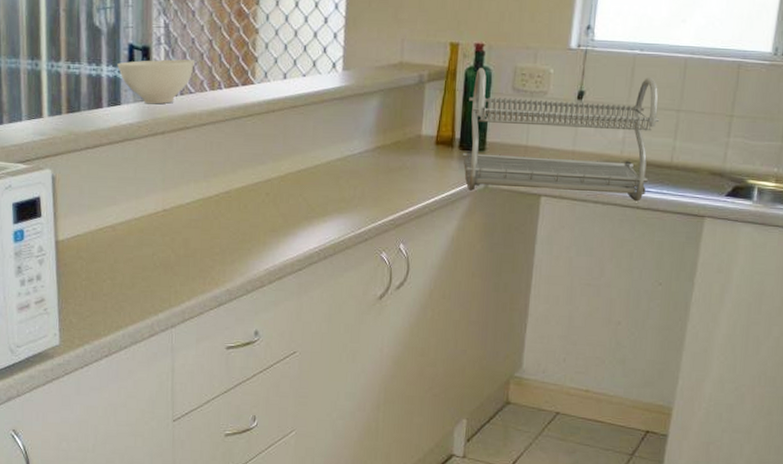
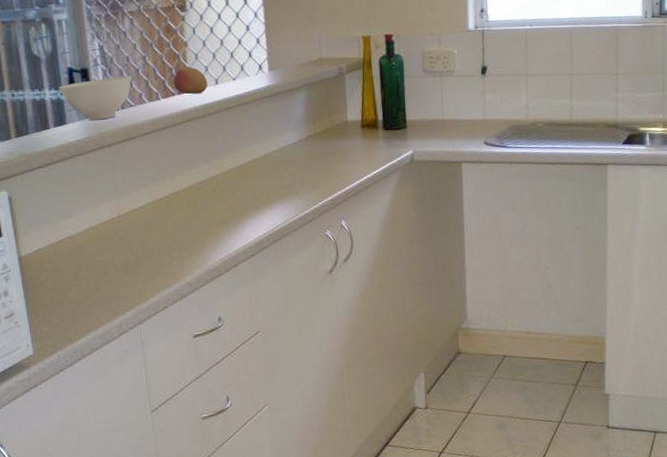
fruit: none [238,56,275,88] -> present [173,66,208,95]
dish rack: present [462,67,660,202] -> none [386,48,556,165]

